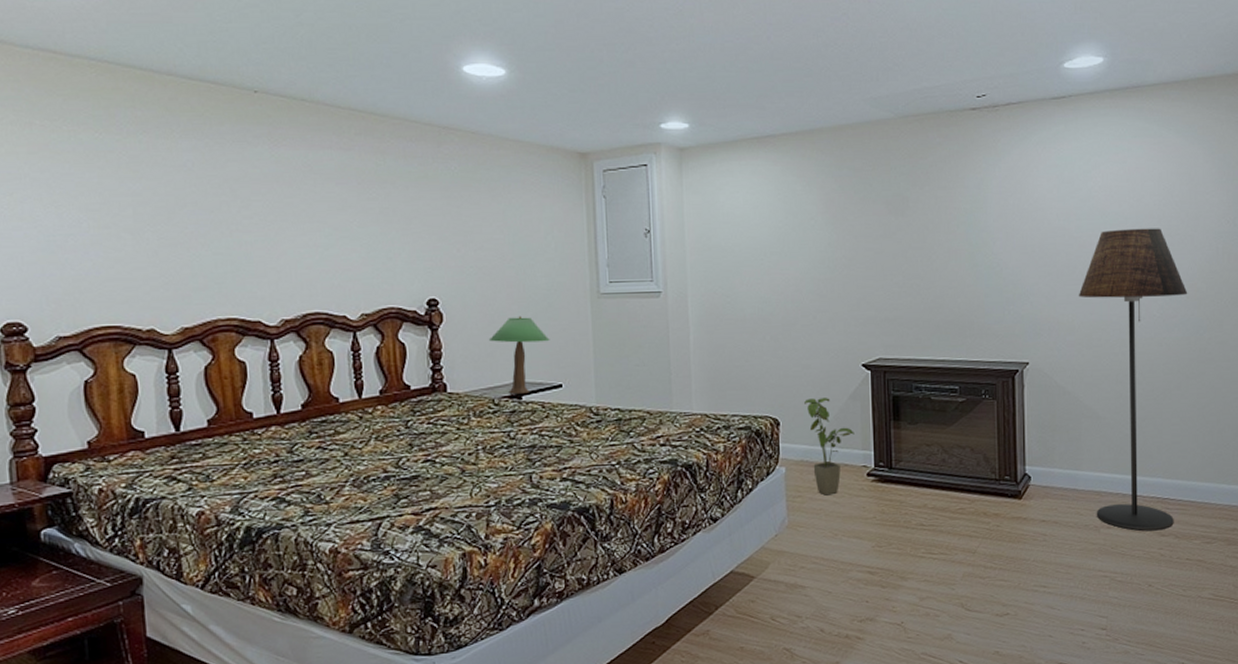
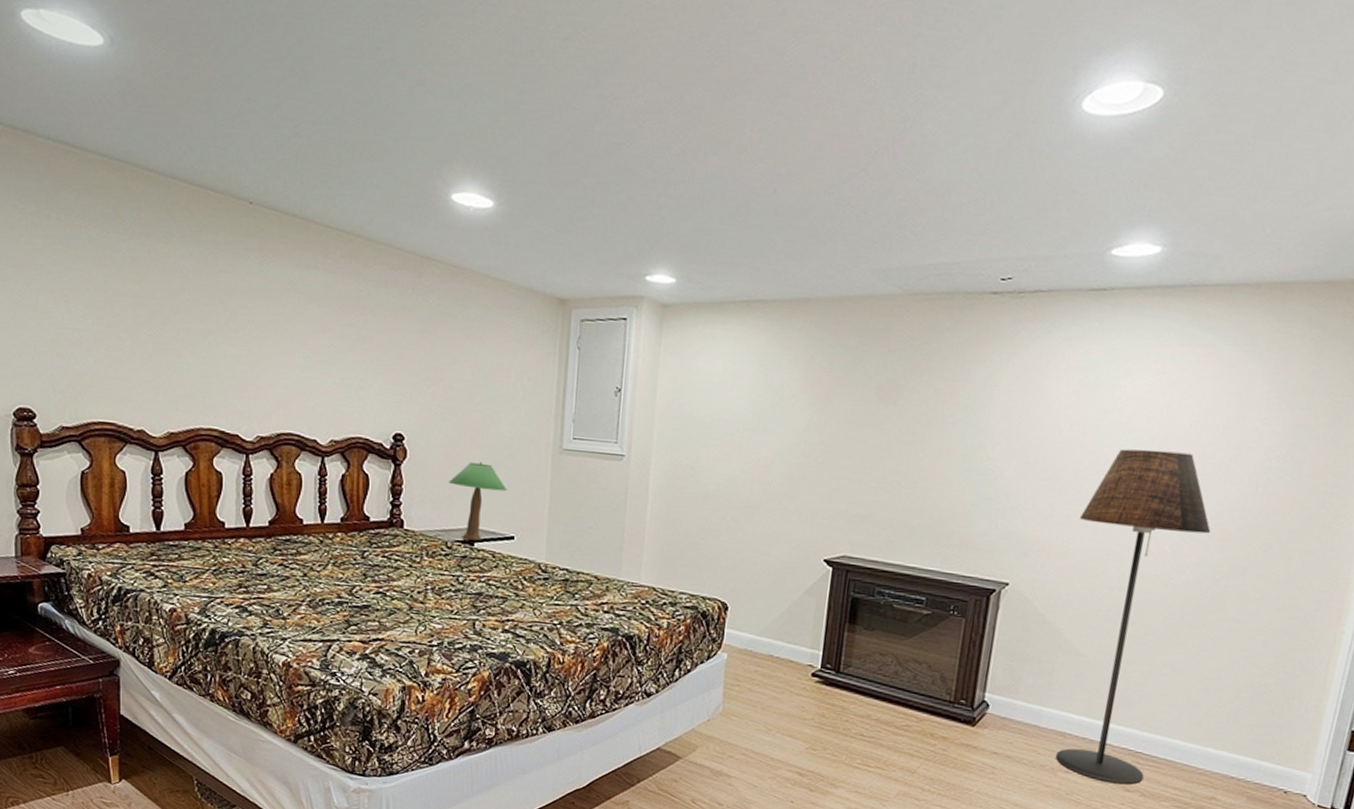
house plant: present [803,398,854,496] -> none [756,587,805,690]

